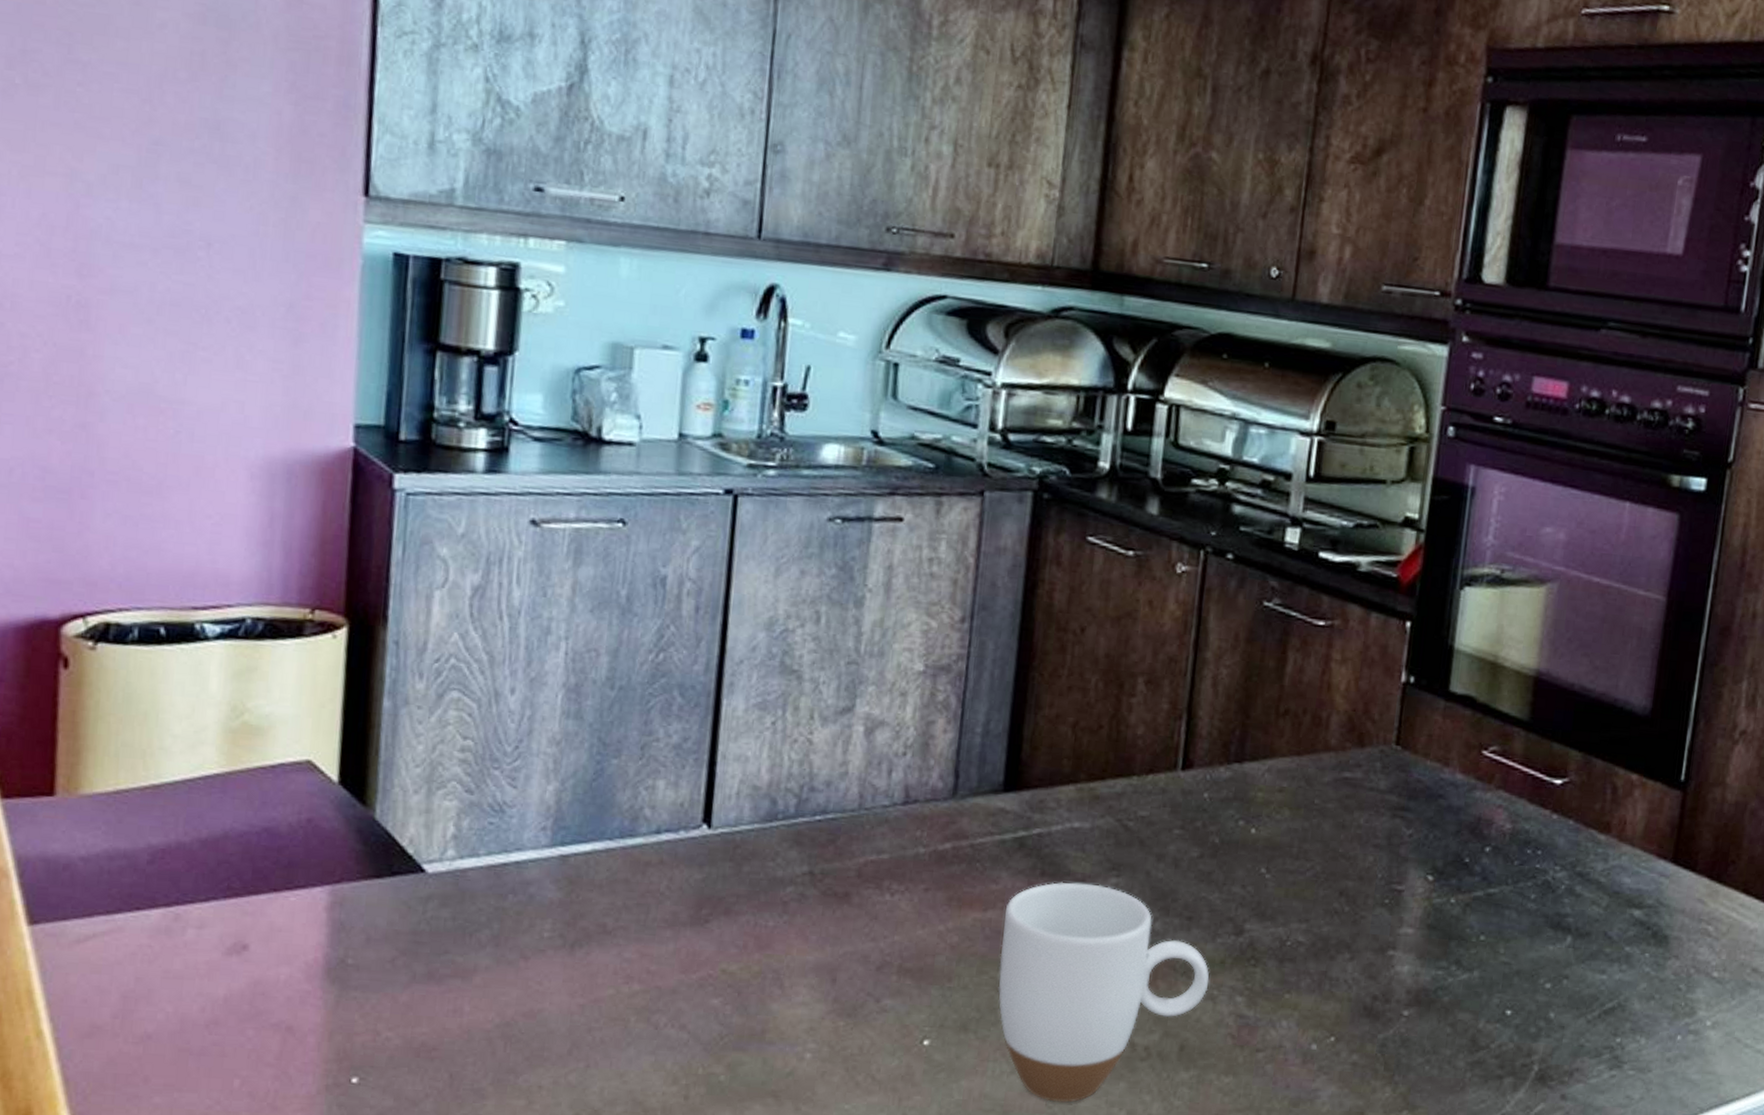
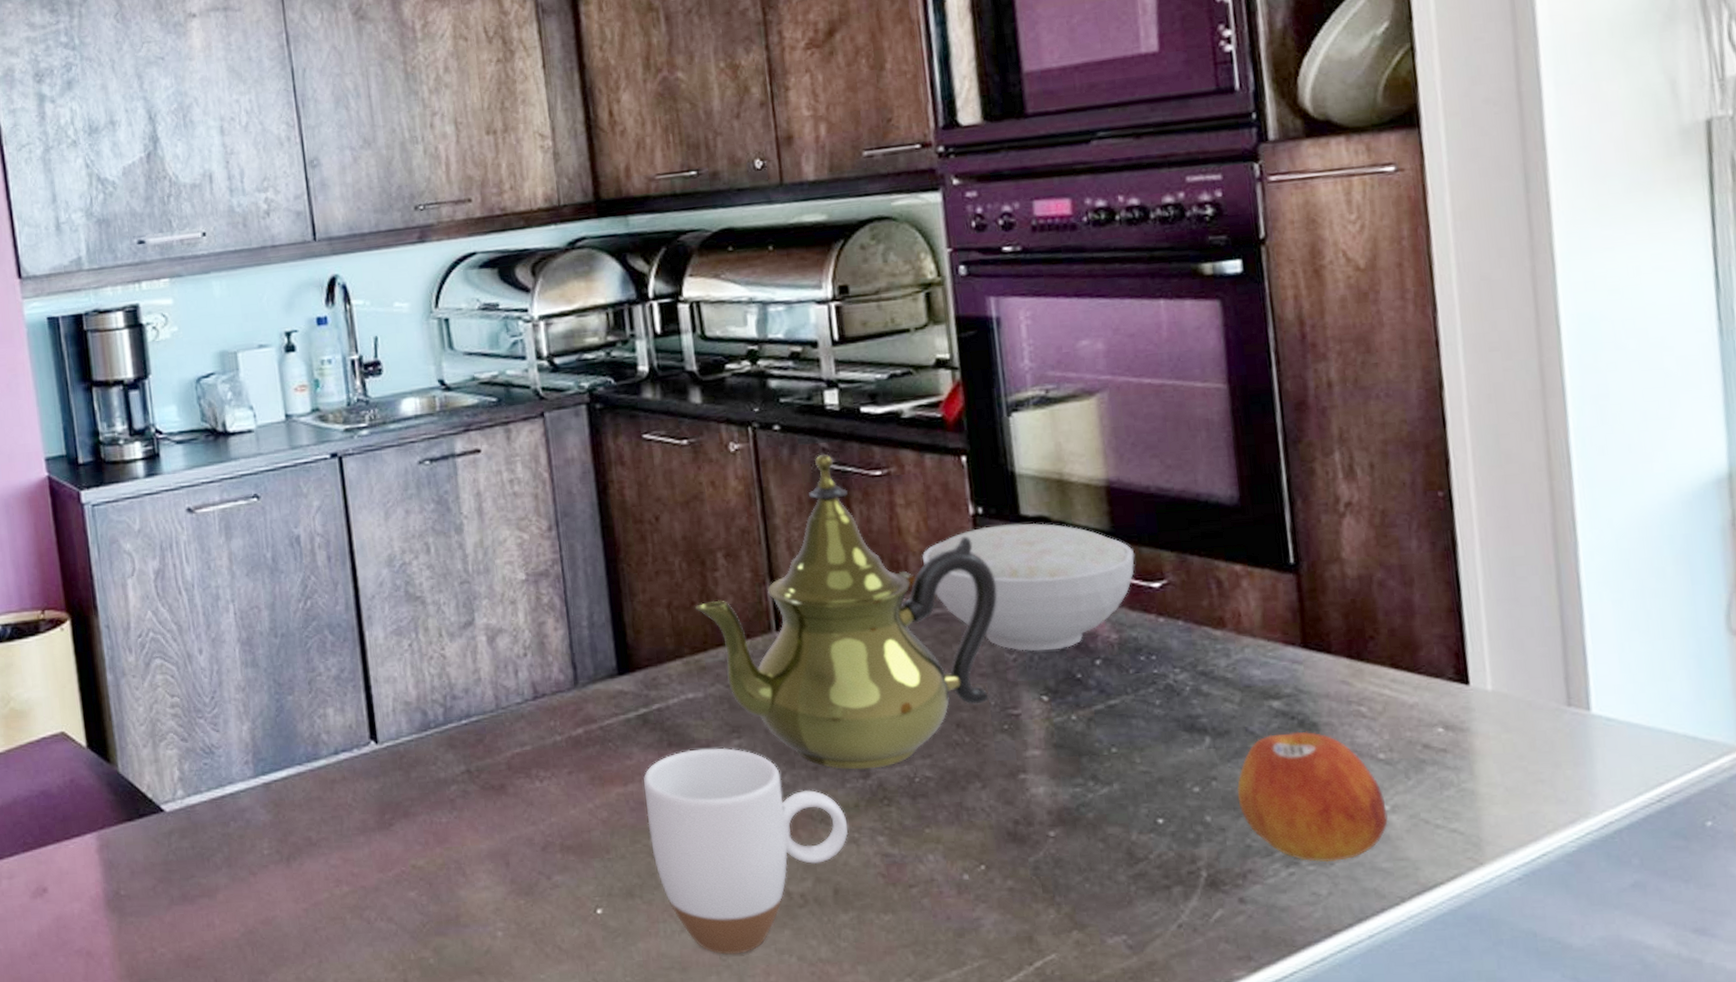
teapot: none [1102,593,1411,927] -> present [695,454,997,770]
bowl: none [1345,696,1545,831] -> present [922,523,1135,651]
apple: none [1582,941,1709,1069] -> present [1237,731,1388,863]

